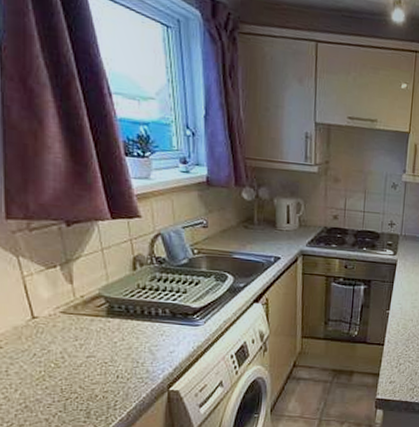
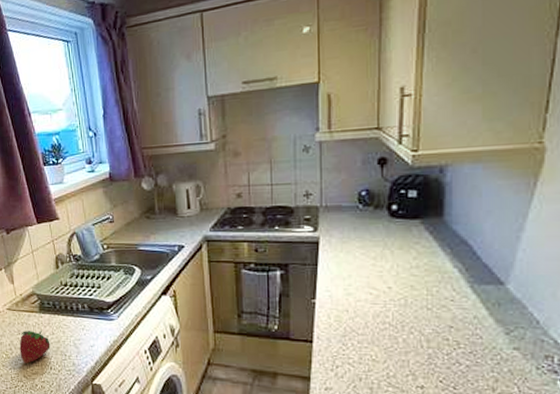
fruit: none [76,336,119,373] -> present [19,330,50,363]

